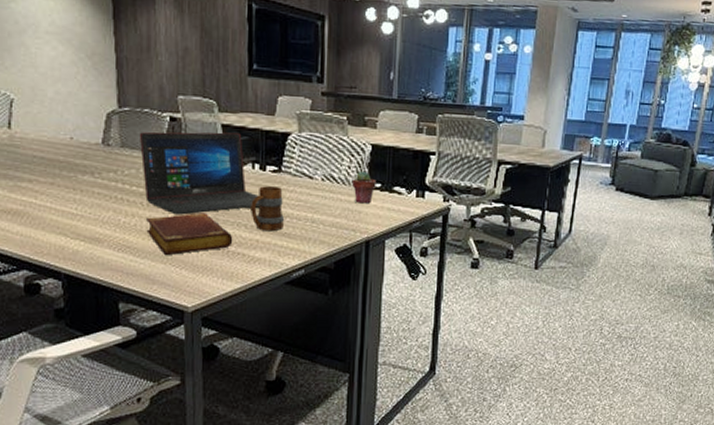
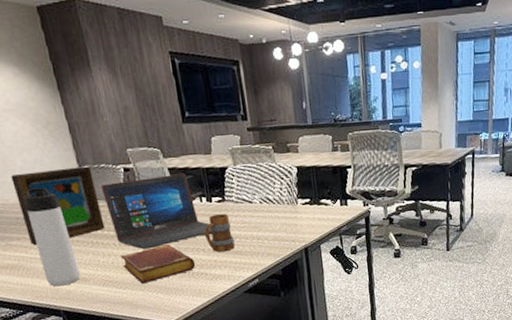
picture frame: none [37,105,135,192] -> present [11,166,105,246]
thermos bottle: none [47,124,94,244] -> present [24,187,80,287]
potted succulent: present [351,170,376,204] -> none [285,190,306,218]

